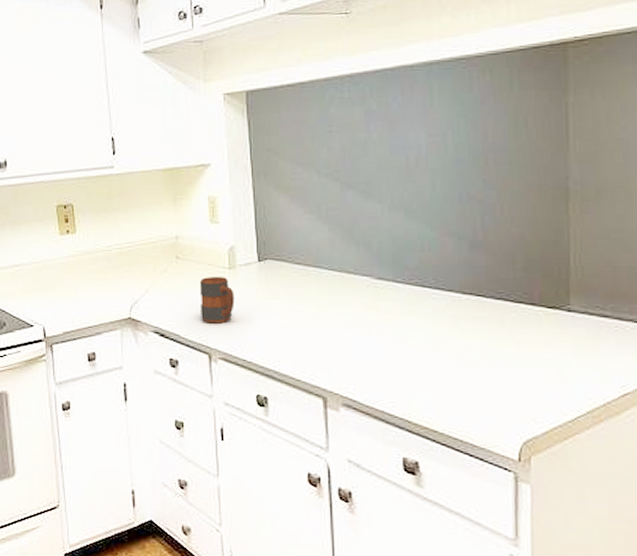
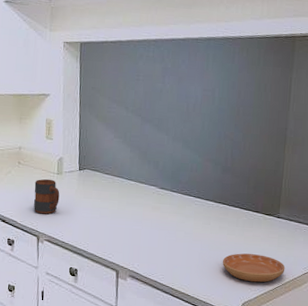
saucer: none [485,367,590,411] -> present [223,253,285,283]

